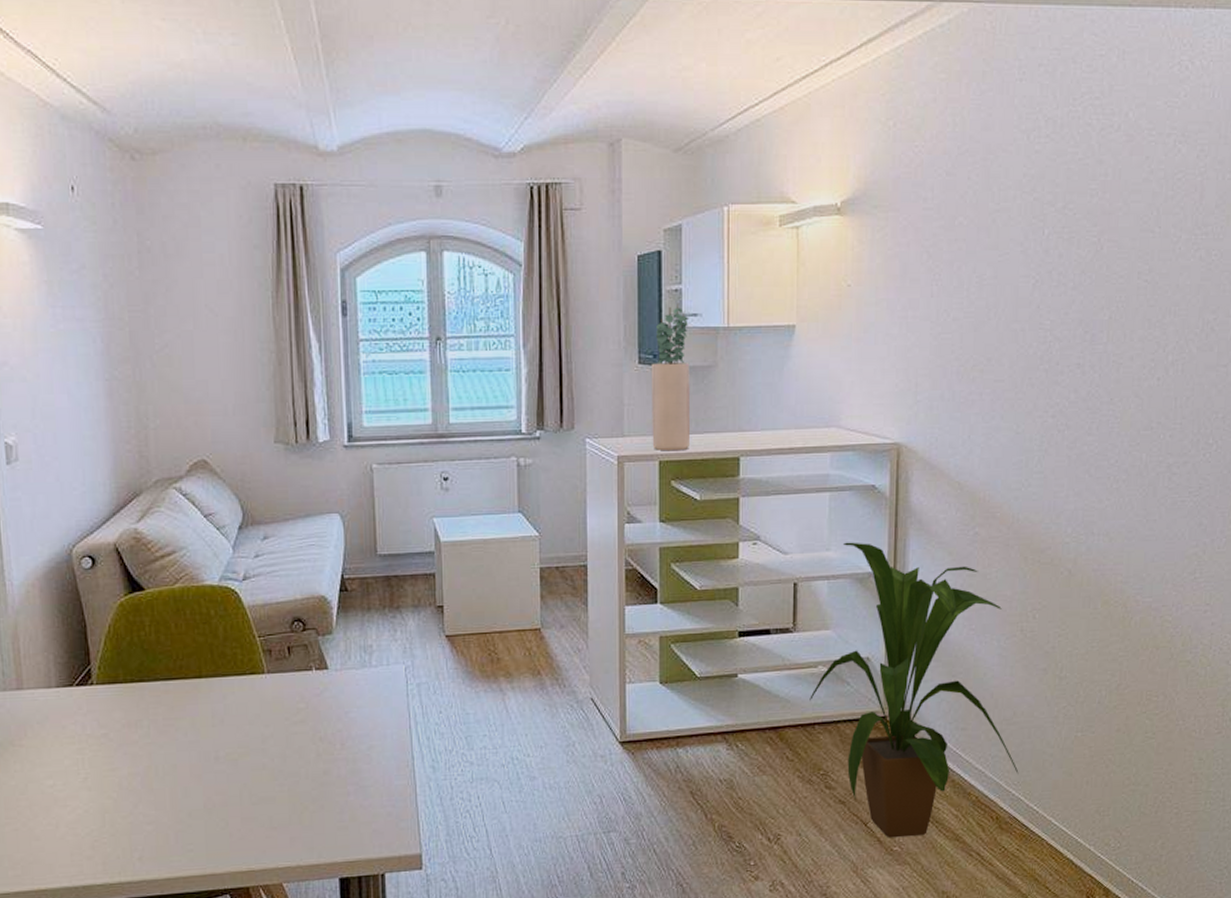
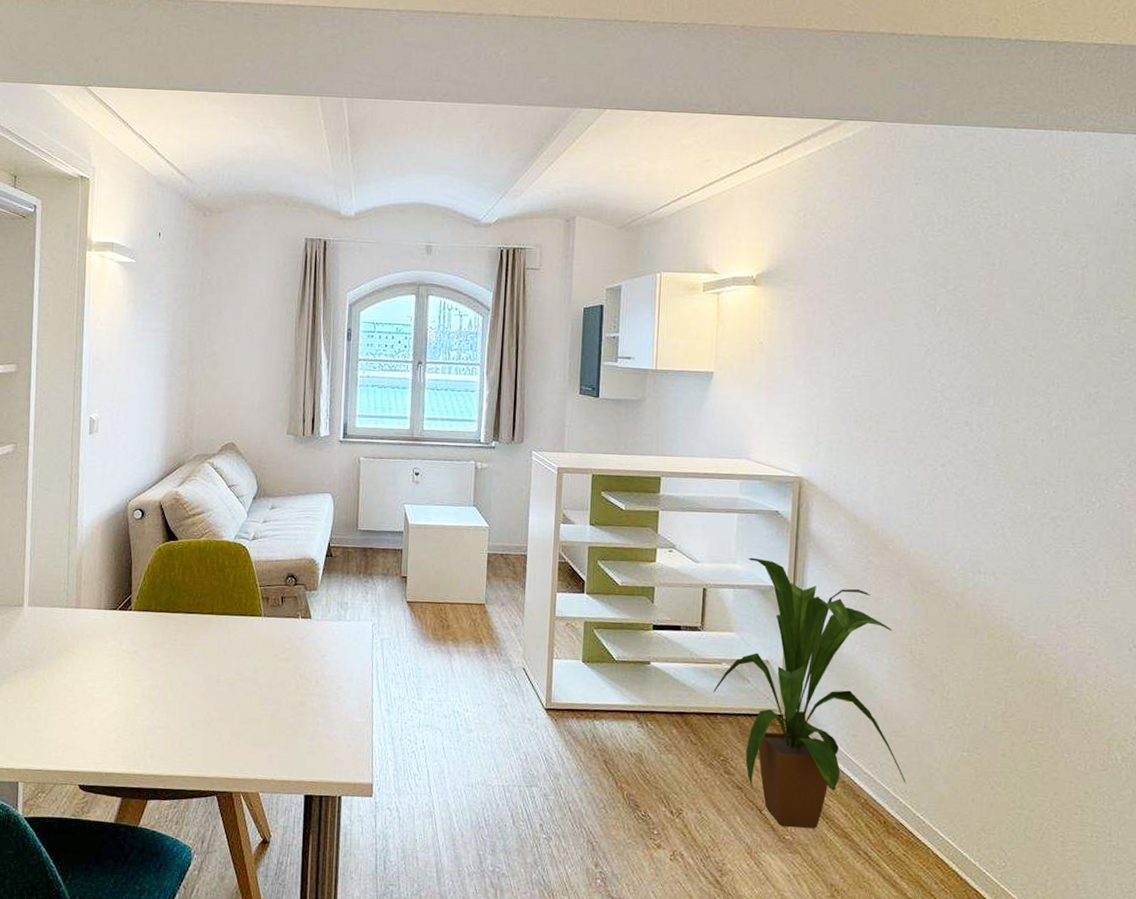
vase: present [651,303,690,451] -> none [587,348,623,468]

